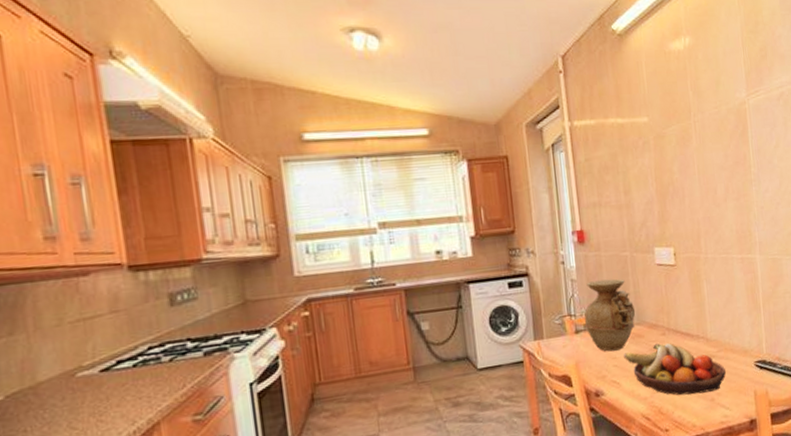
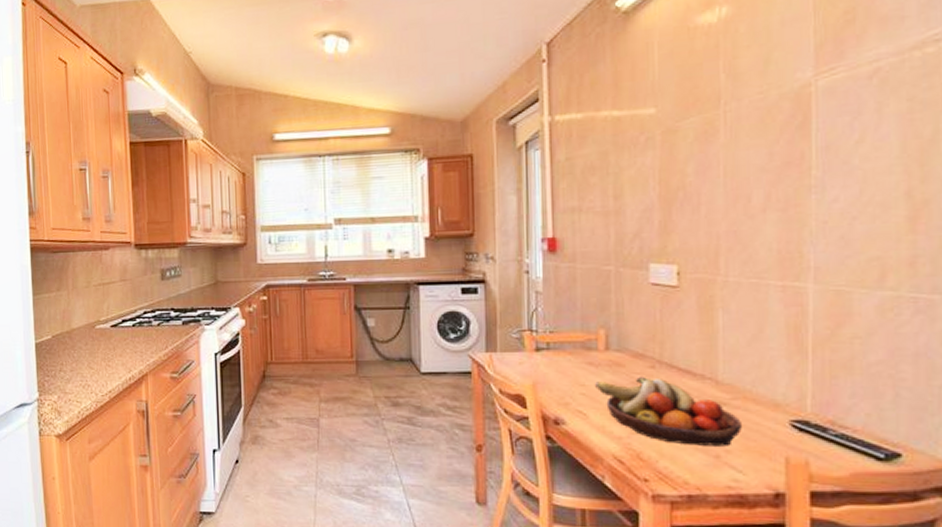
vase: present [584,279,636,352] -> none [548,295,616,377]

